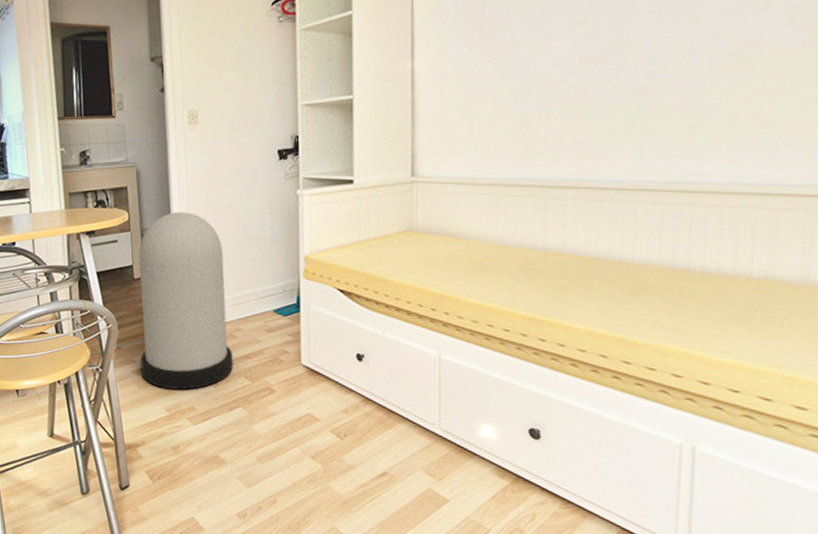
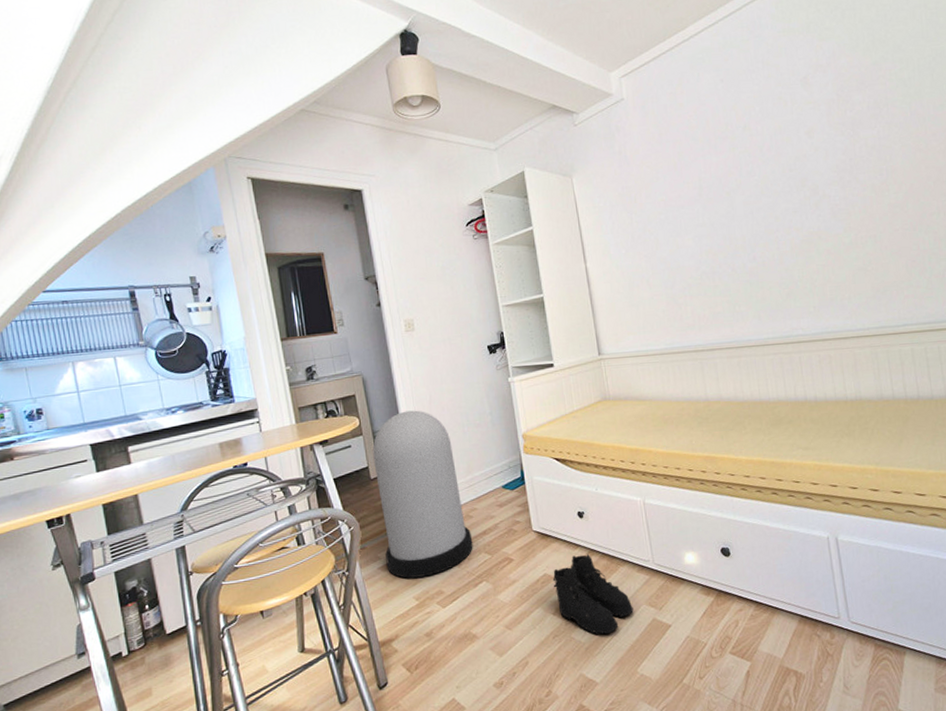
boots: none [316,400,406,493] -> present [552,553,634,635]

